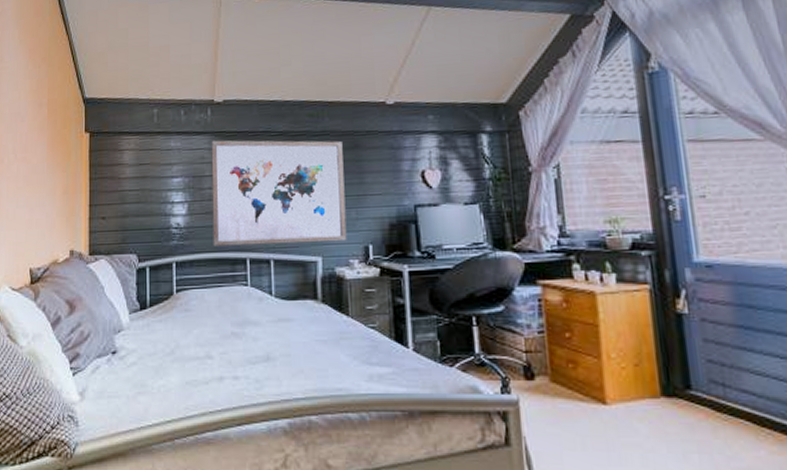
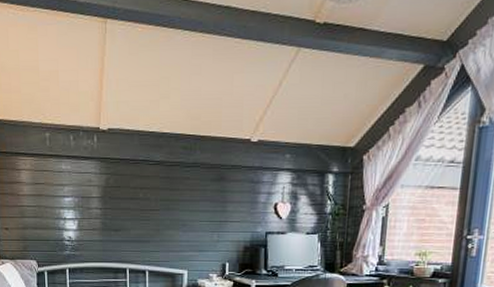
wall art: present [211,140,347,247] -> none [97,165,210,259]

